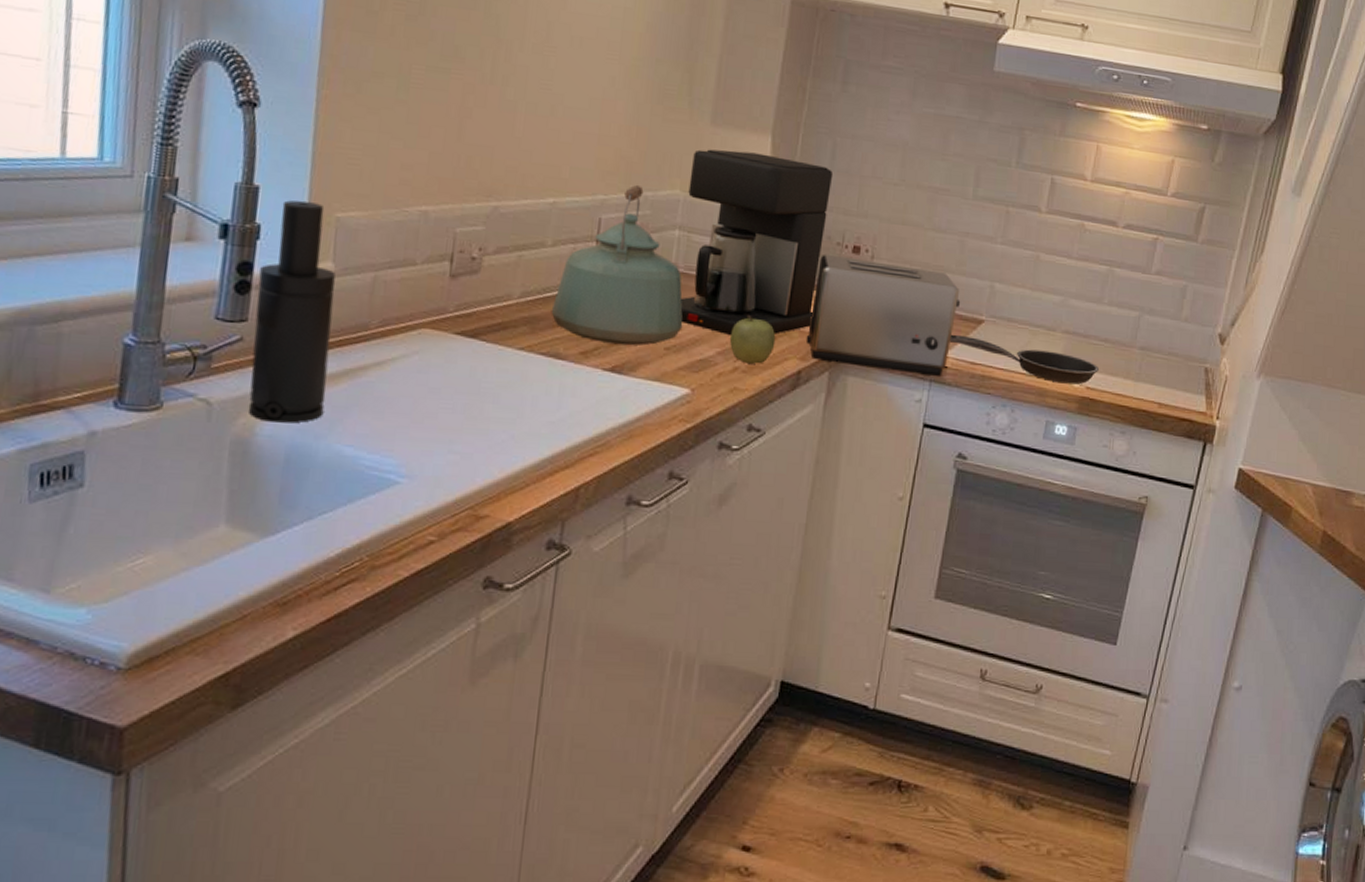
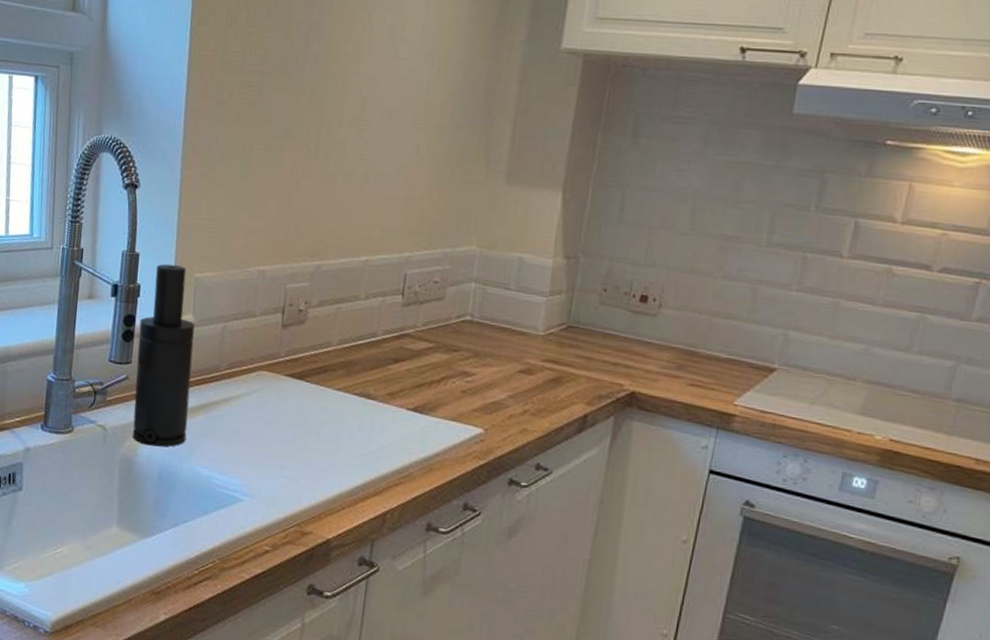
kettle: present [551,184,683,346] -> none [363,242,478,388]
coffee maker: present [680,149,834,335] -> none [475,207,622,380]
fruit: present [730,314,776,364] -> none [520,361,564,408]
toaster: present [805,254,961,378] -> none [592,303,752,425]
frying pan: present [949,334,1099,385] -> none [738,382,905,437]

